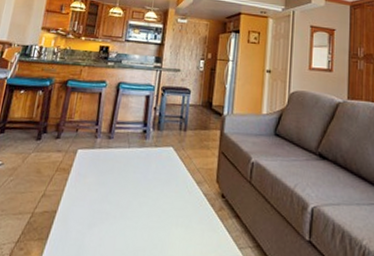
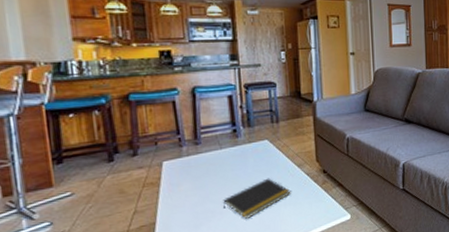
notepad: none [118,189,186,231] -> present [223,178,291,219]

